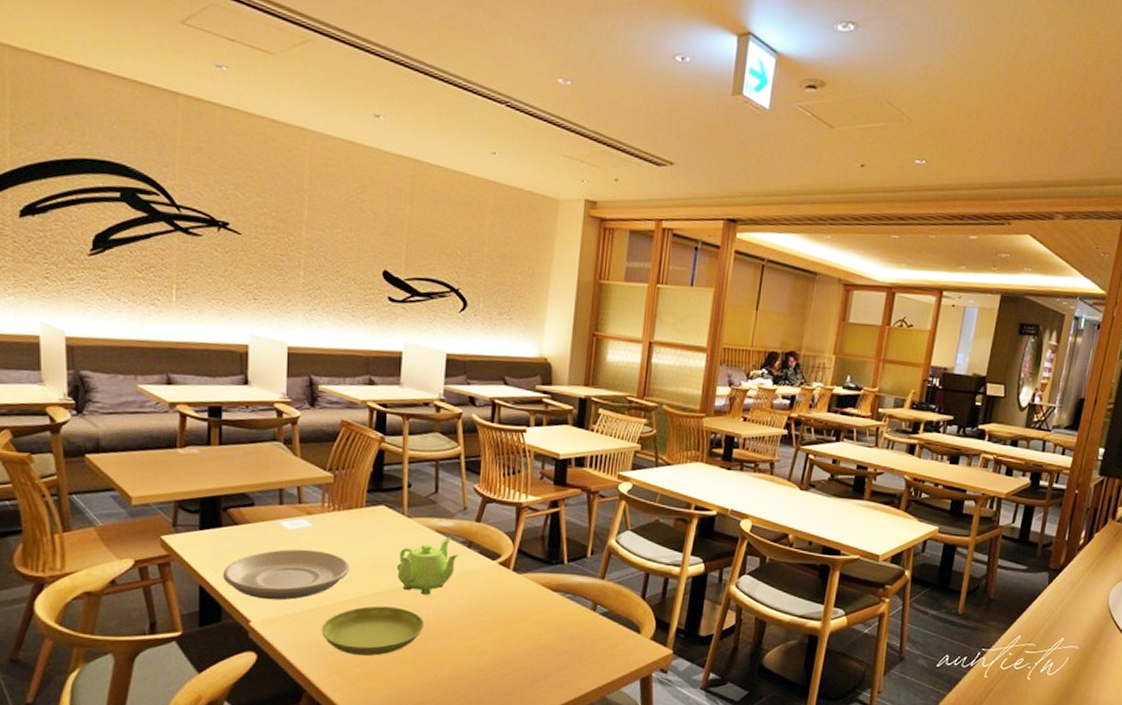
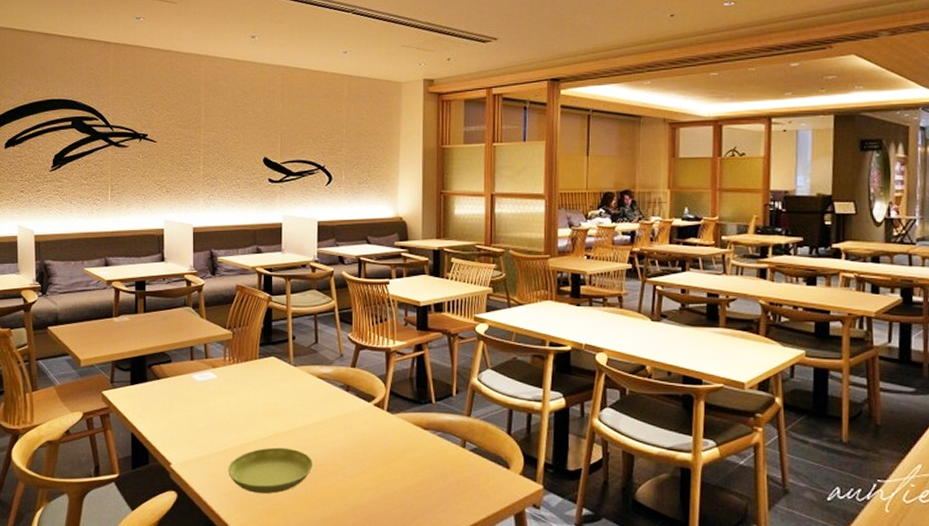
plate: present [223,549,349,601] -> none [149,398,248,444]
teapot: present [396,537,459,595] -> none [286,382,339,436]

